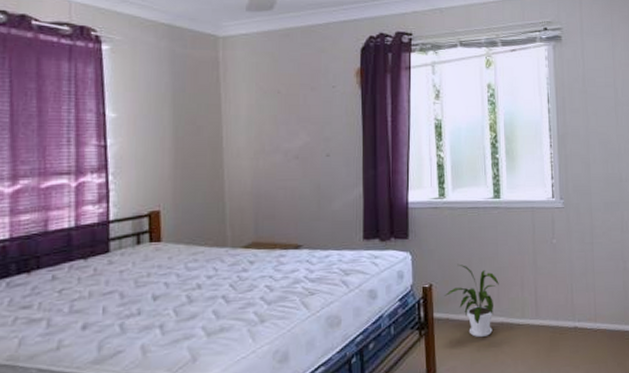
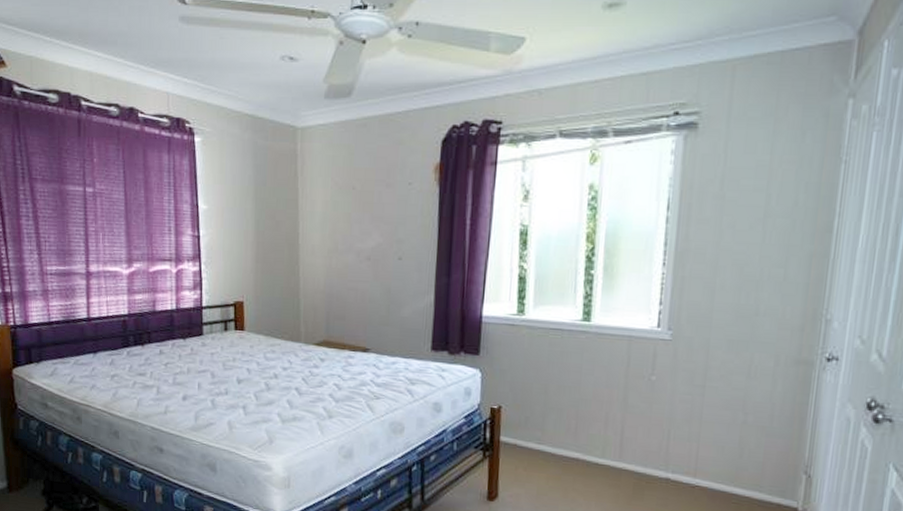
house plant: present [445,264,499,338] -> none [514,388,579,471]

